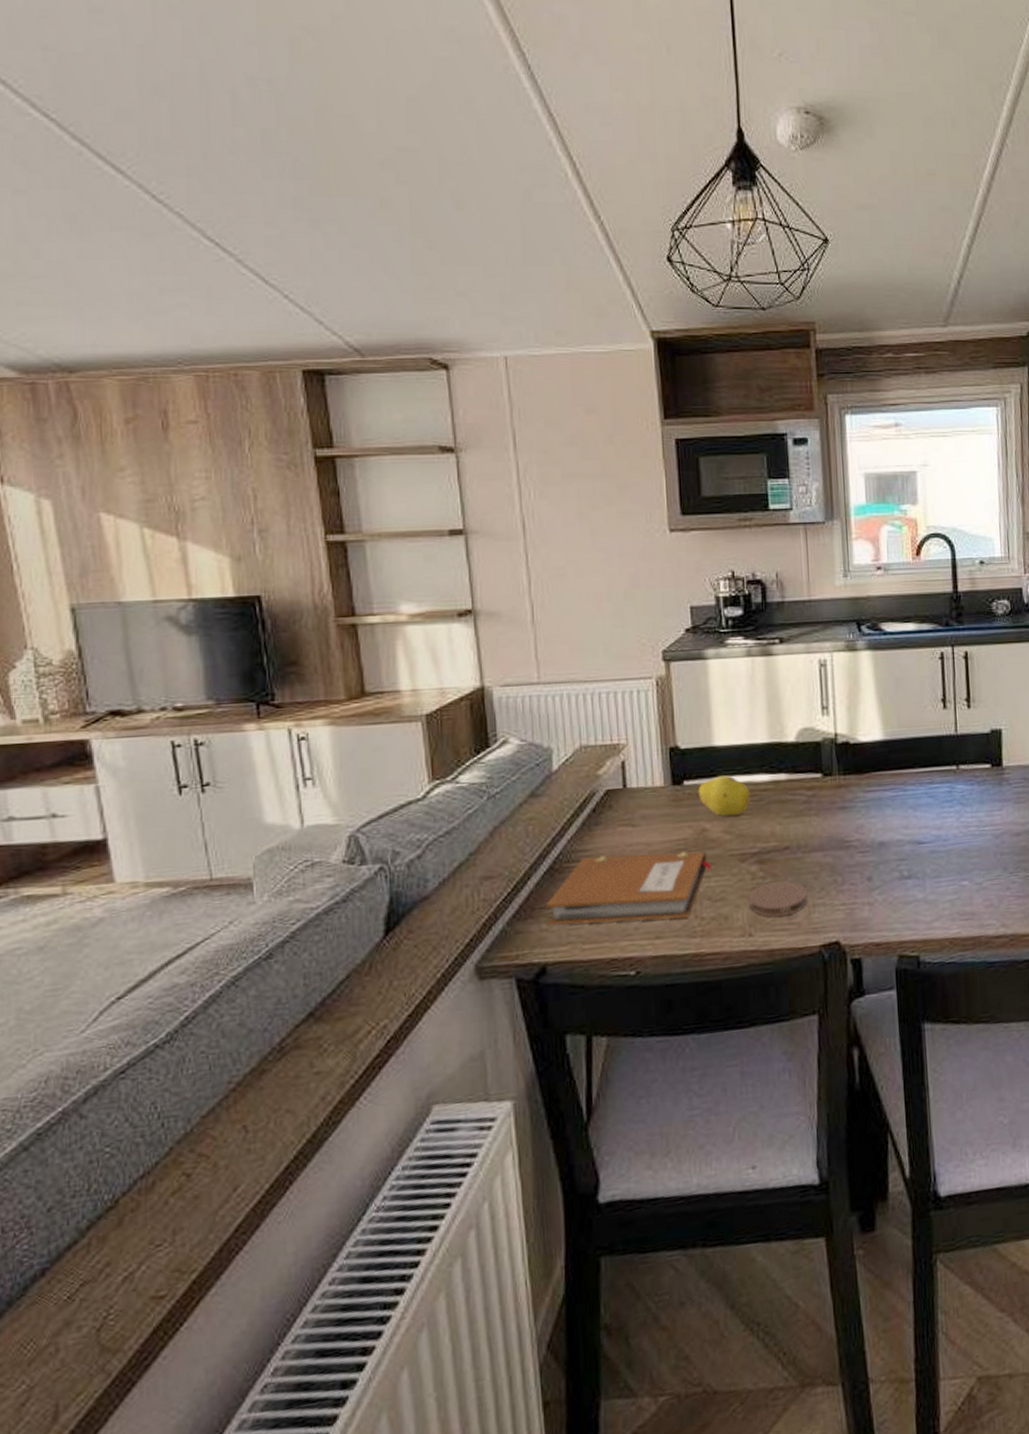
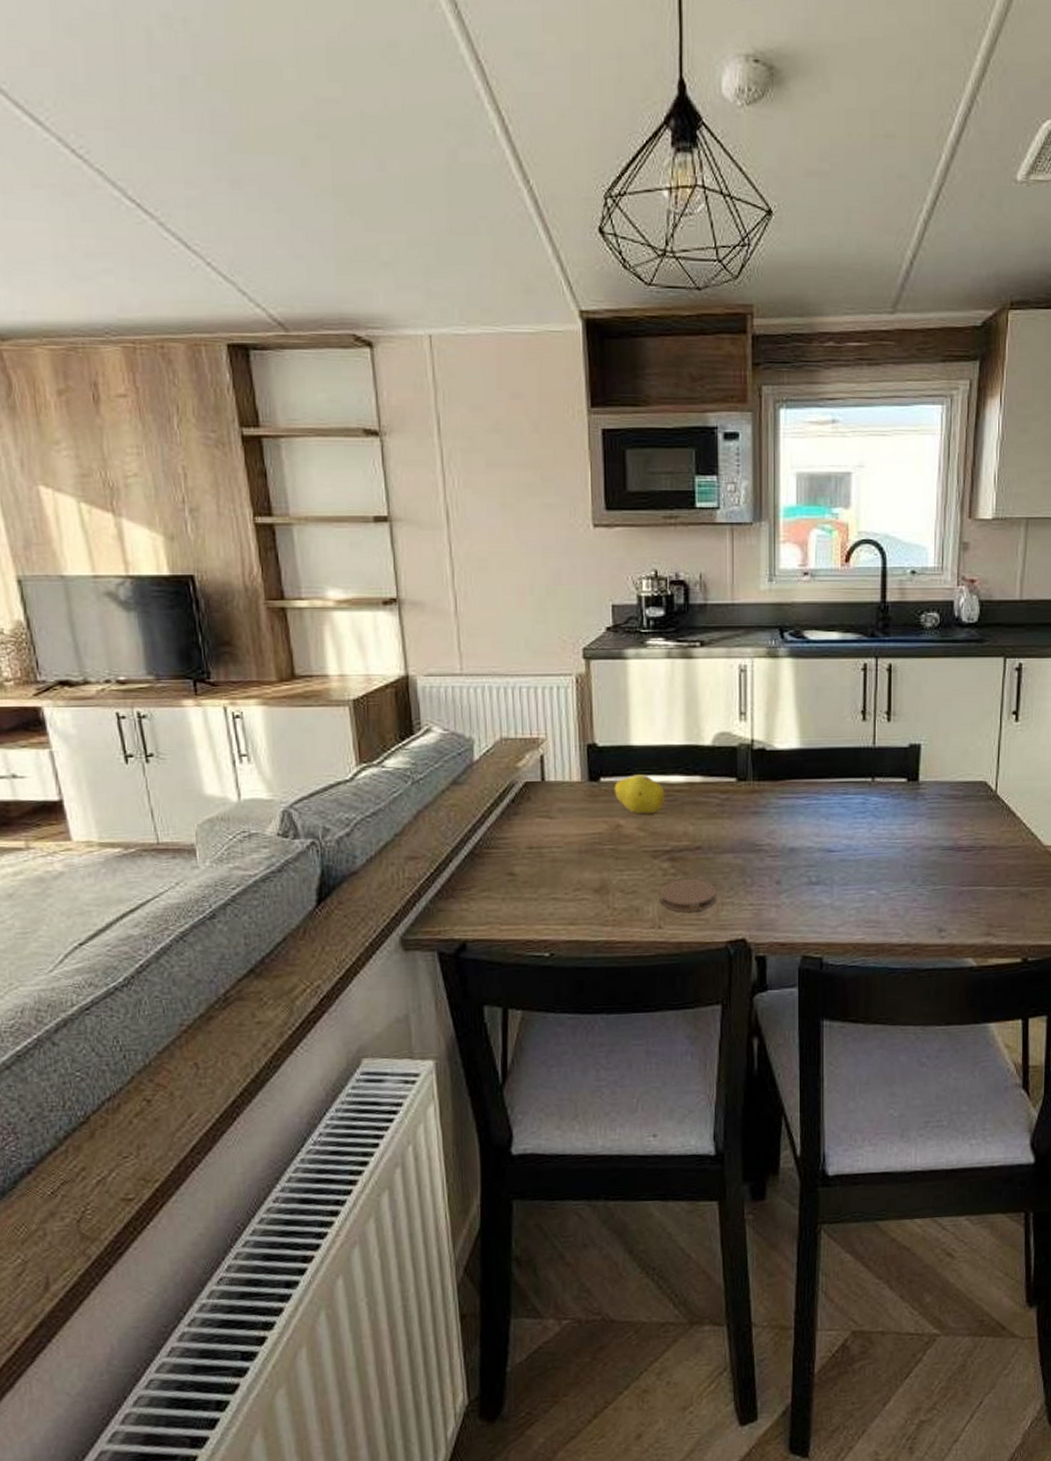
notebook: present [545,851,711,926] -> none [466,844,625,908]

